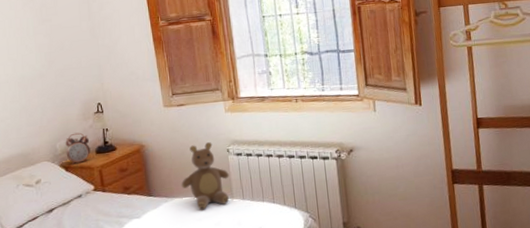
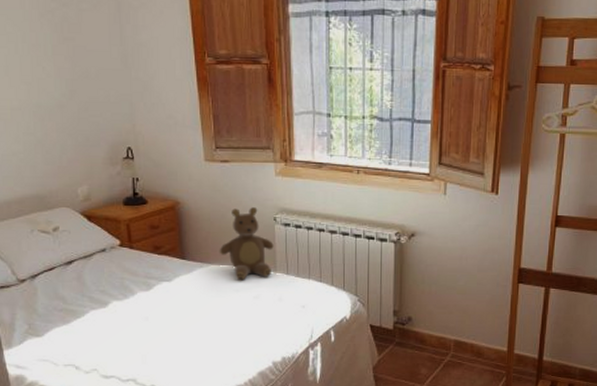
alarm clock: present [65,132,91,166] -> none [88,178,117,216]

